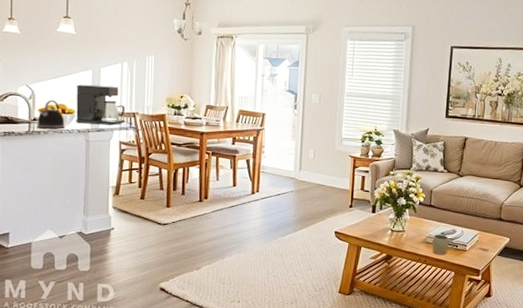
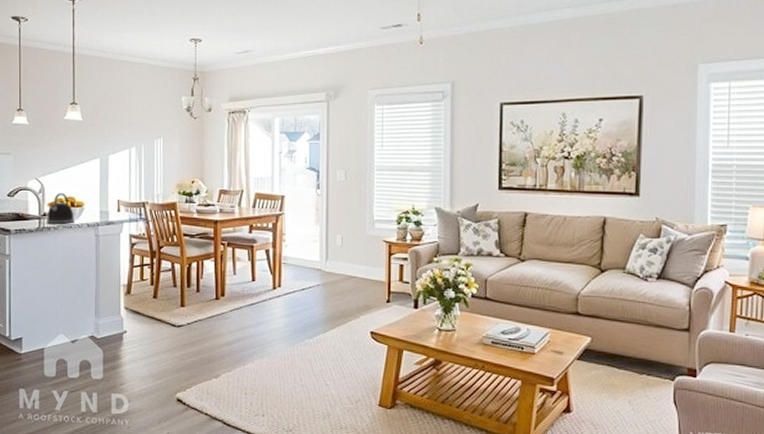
coffee maker: present [76,84,126,126] -> none [85,174,135,218]
mug: present [432,234,454,255] -> none [491,334,518,360]

